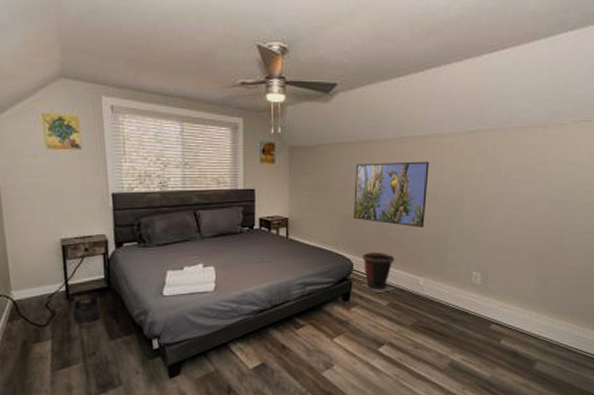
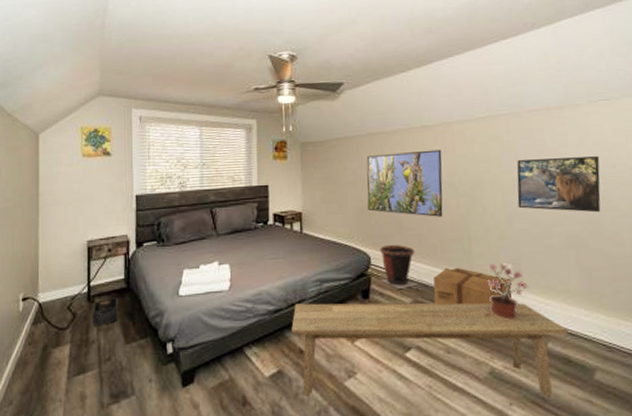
bench: none [275,304,520,385] -> present [291,303,568,397]
cardboard box: none [408,275,478,308] -> present [433,268,512,306]
potted plant: none [450,272,493,320] -> present [484,264,529,320]
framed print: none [493,176,573,229] -> present [516,156,601,213]

